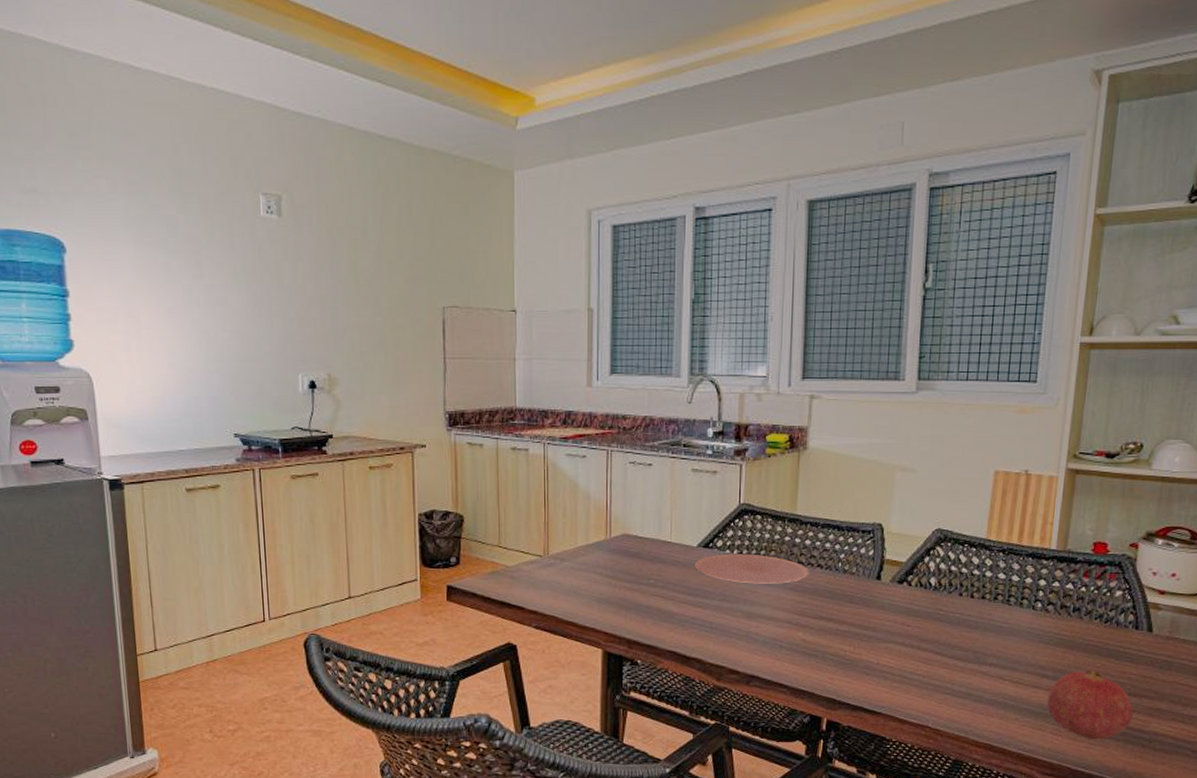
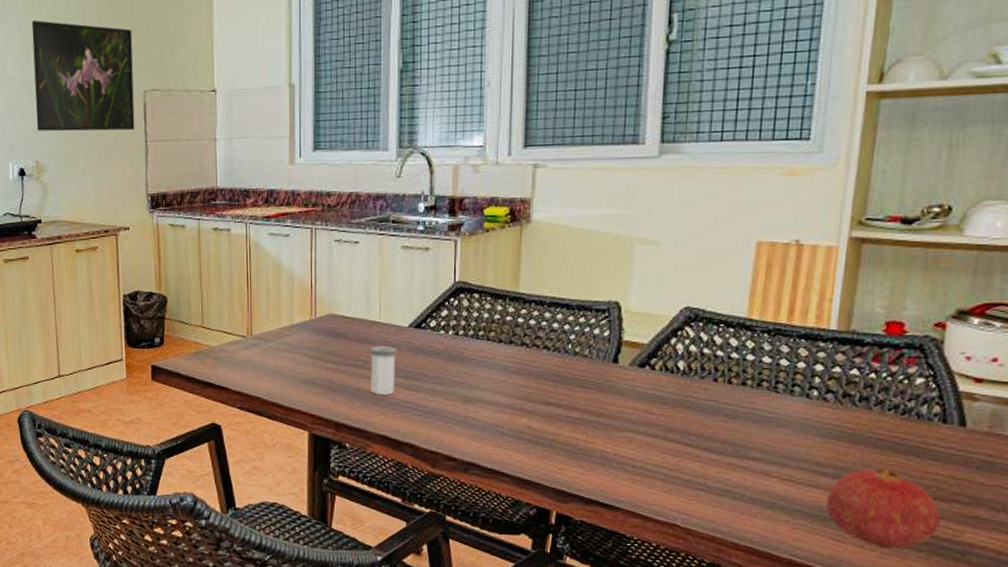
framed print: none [325,228,434,347] -> present [31,20,135,132]
salt shaker: none [662,564,687,612] -> present [371,345,397,395]
plate: present [695,554,810,584] -> none [406,334,535,366]

